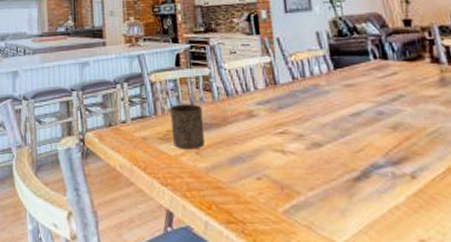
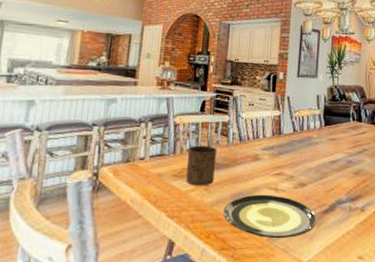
plate: none [221,158,347,212] -> present [223,194,317,238]

